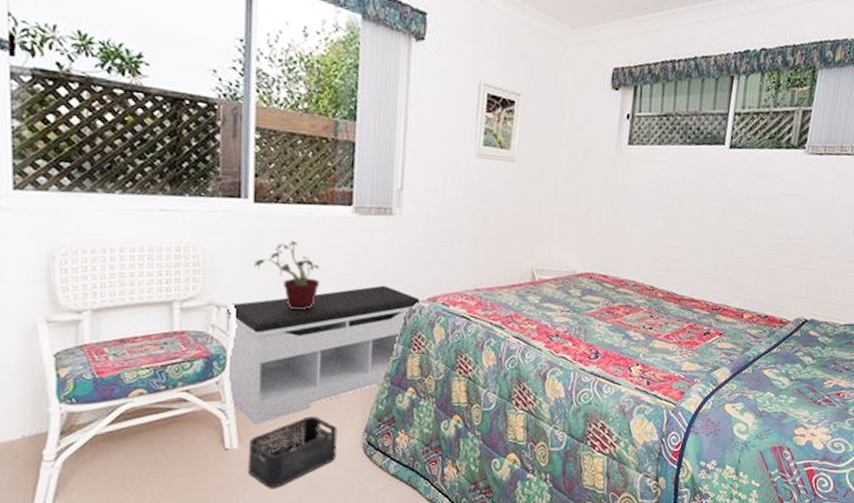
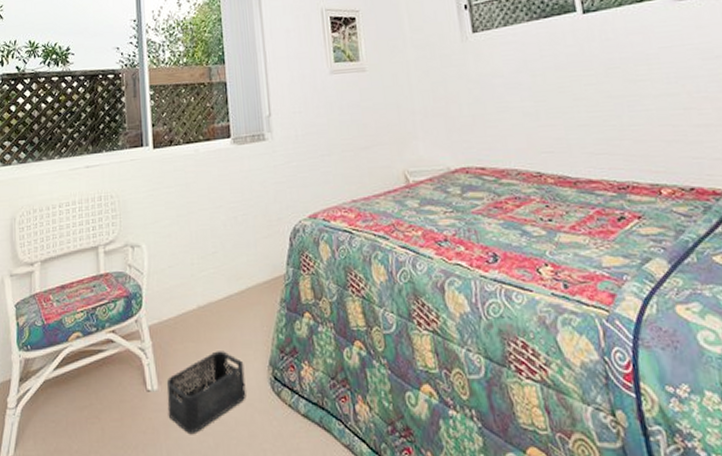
bench: present [225,285,421,425] -> none [138,208,303,363]
potted plant: present [253,240,320,310] -> none [156,177,212,243]

